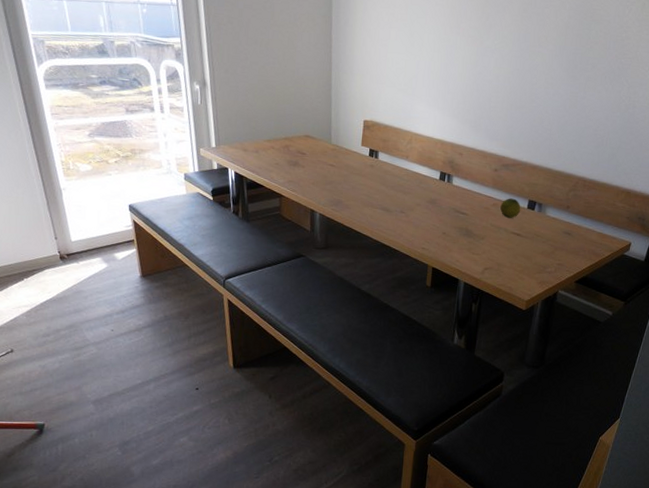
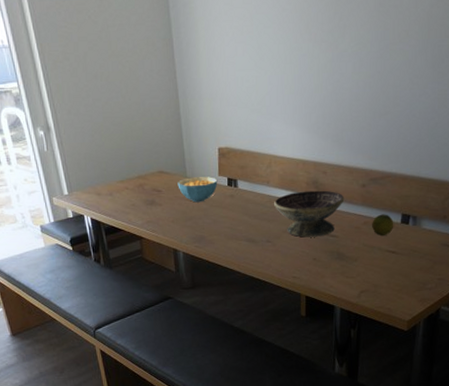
cereal bowl: none [321,144,360,169] -> present [177,177,218,203]
decorative bowl: none [411,169,477,213] -> present [274,190,345,238]

